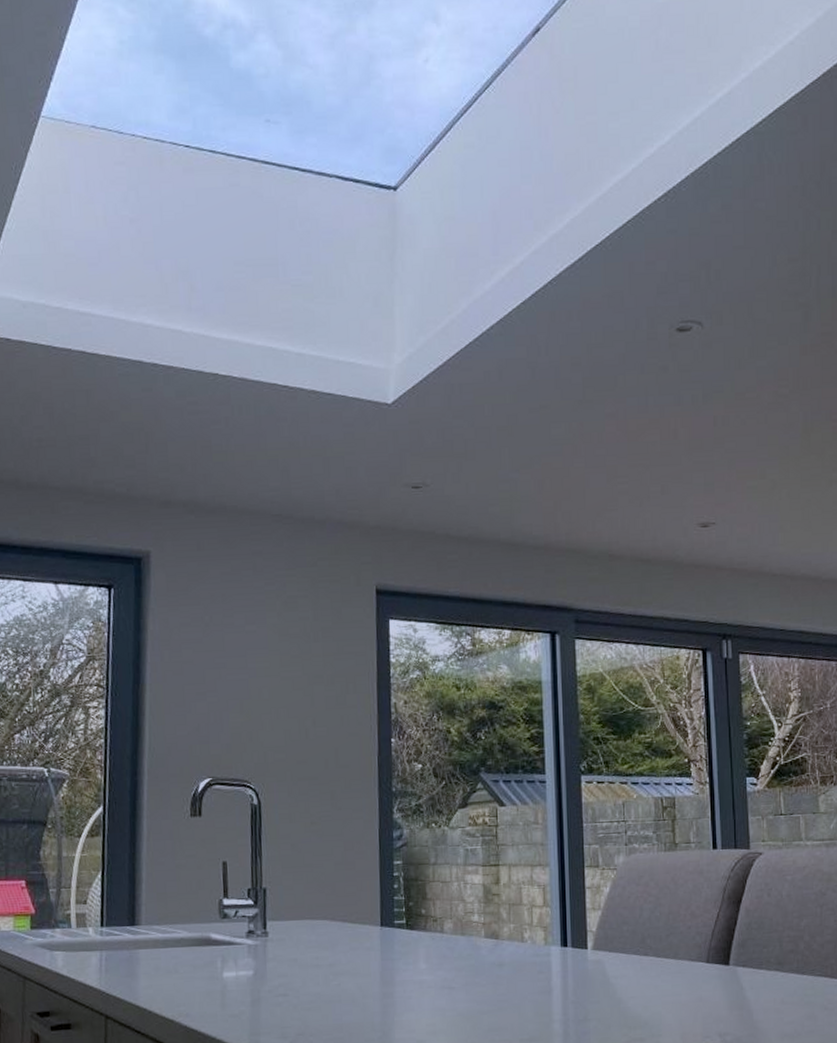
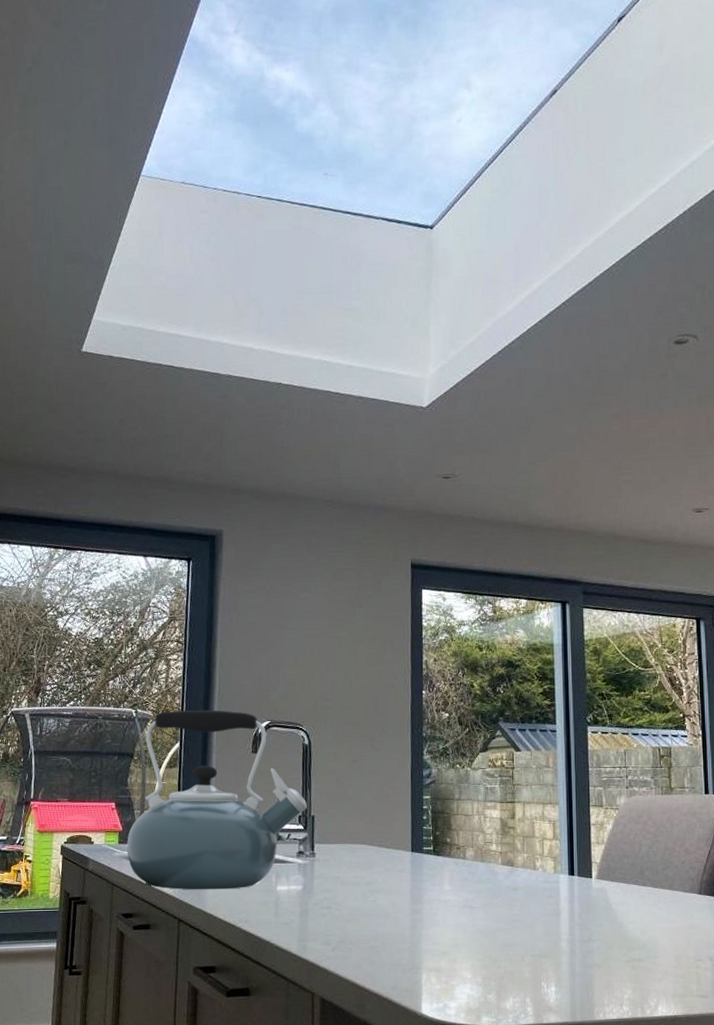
kettle: none [41,766,257,981] -> present [127,710,307,890]

